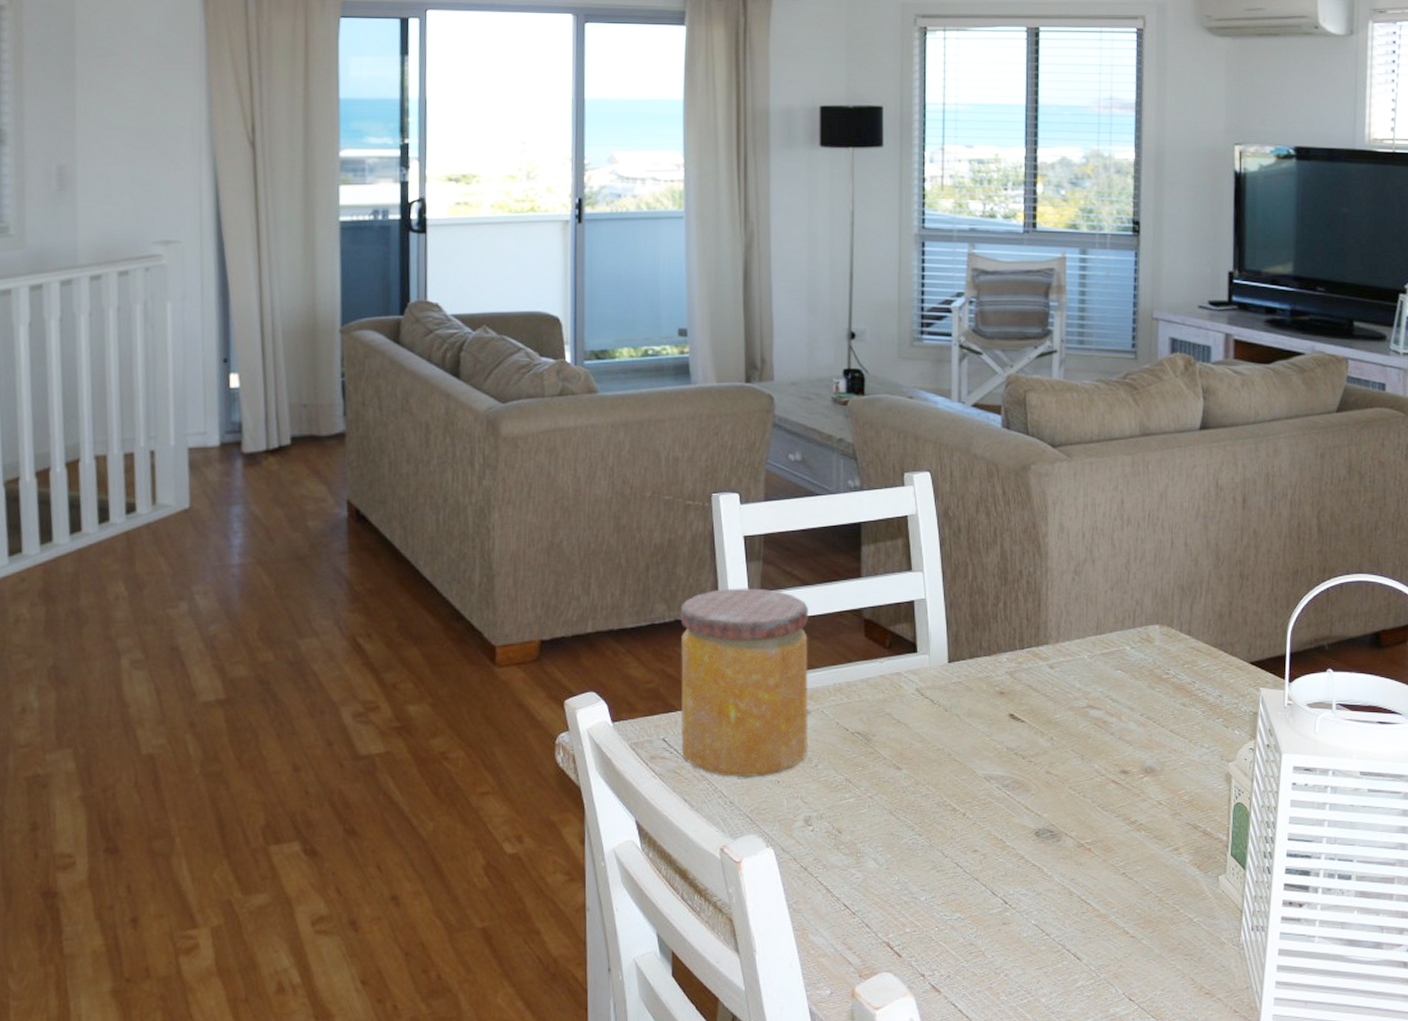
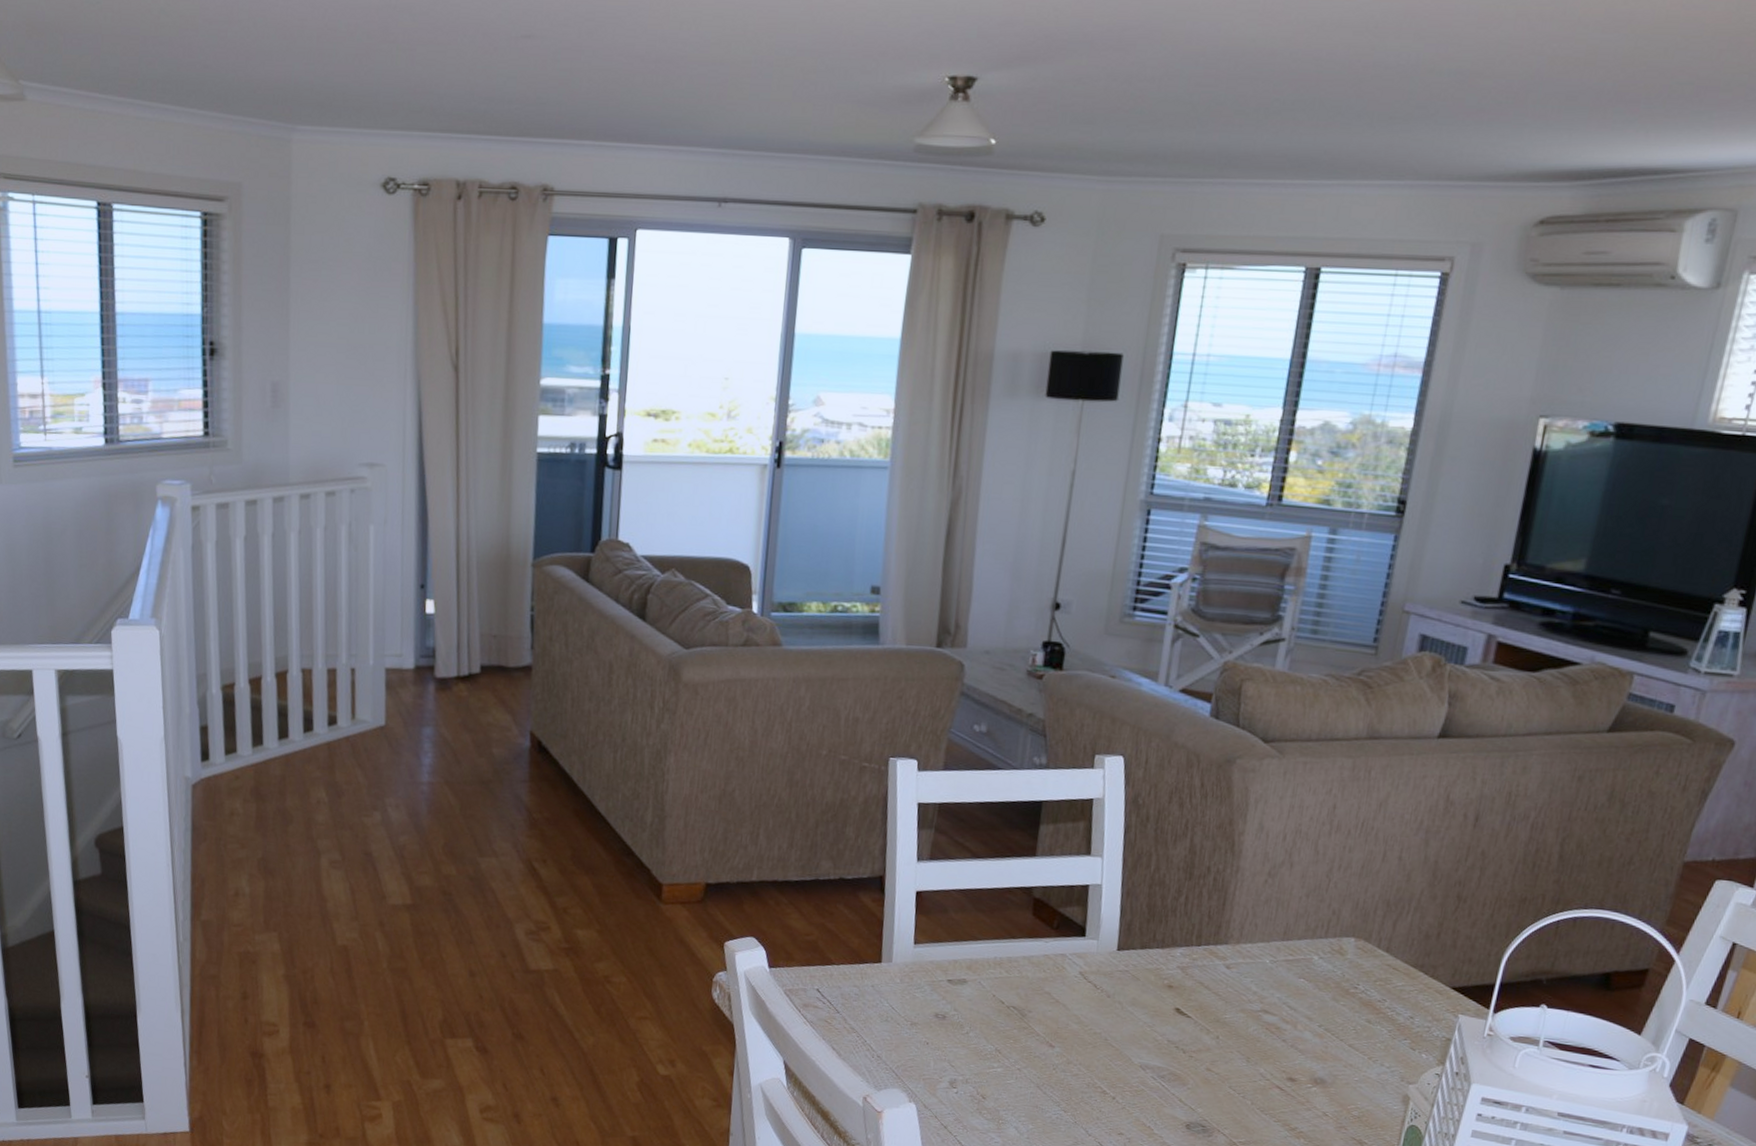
jar: present [680,588,808,778] -> none [834,853,977,1036]

